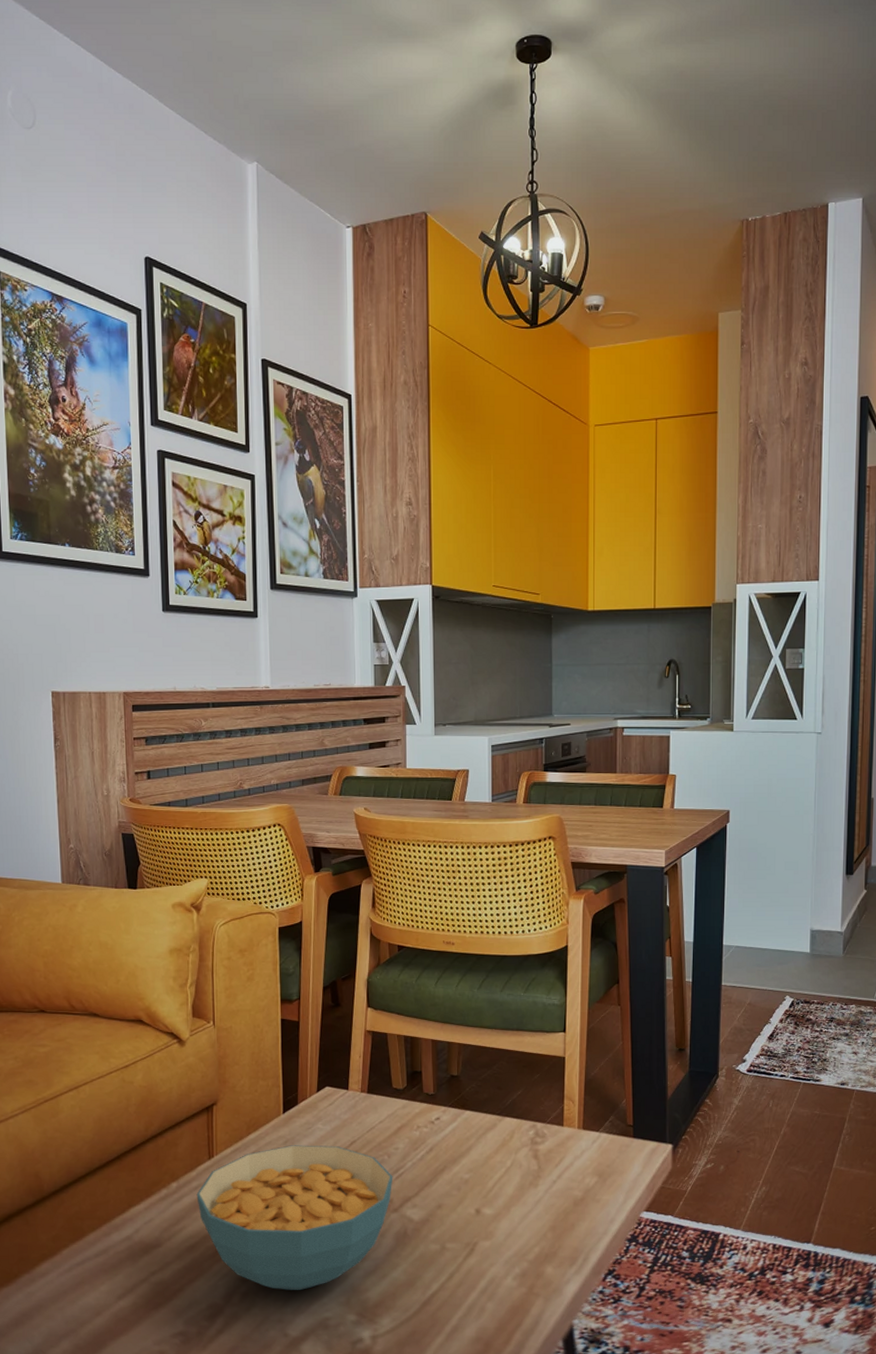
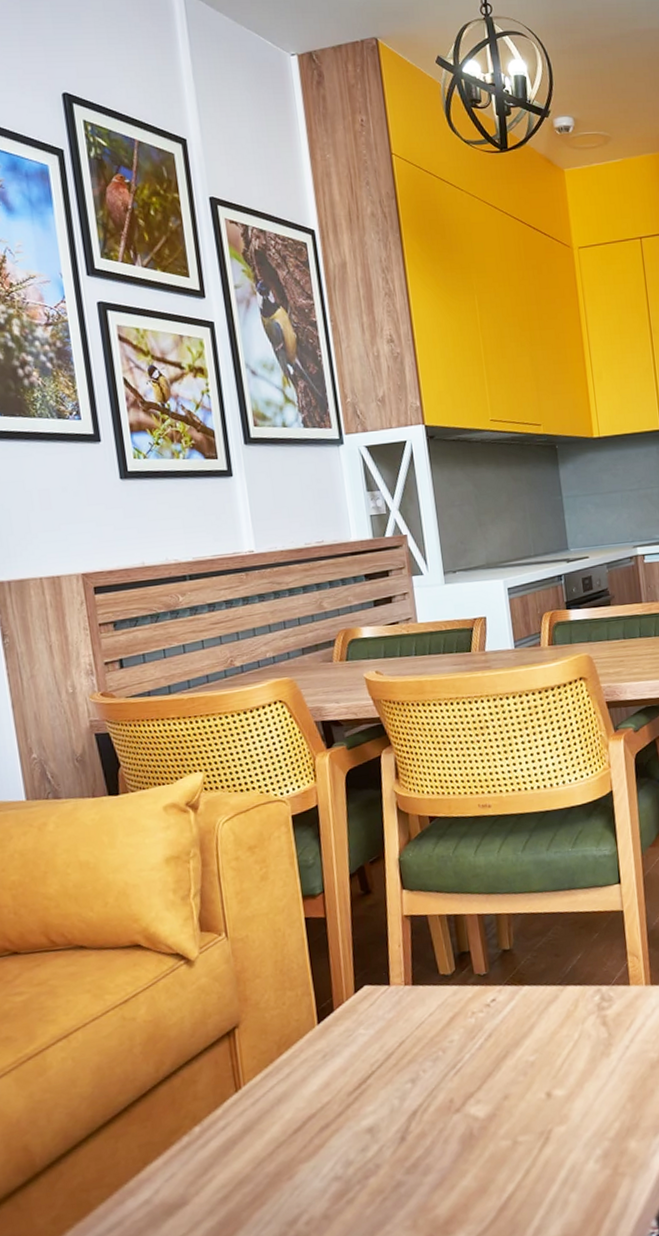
cereal bowl: present [196,1145,393,1290] -> none [224,1050,452,1227]

